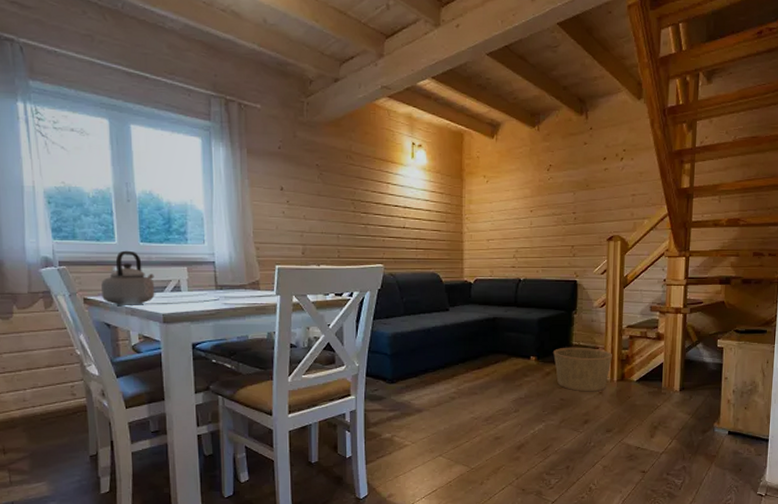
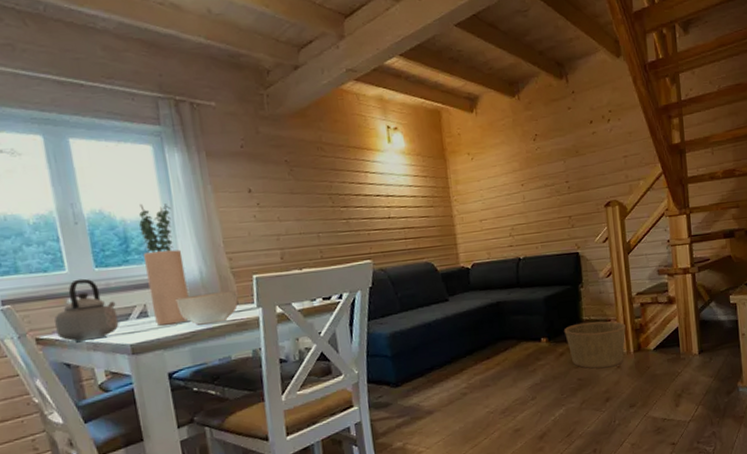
vase: none [182,190,217,300] -> present [139,203,189,326]
bowl: none [206,277,261,304] -> present [175,290,238,325]

